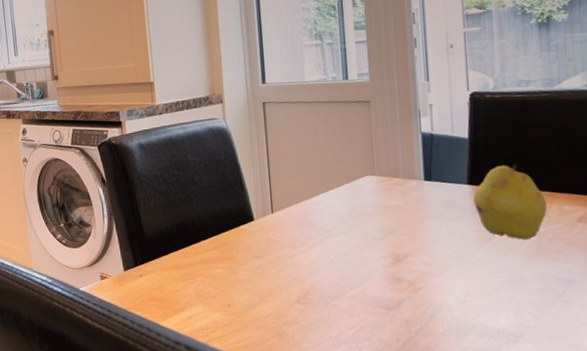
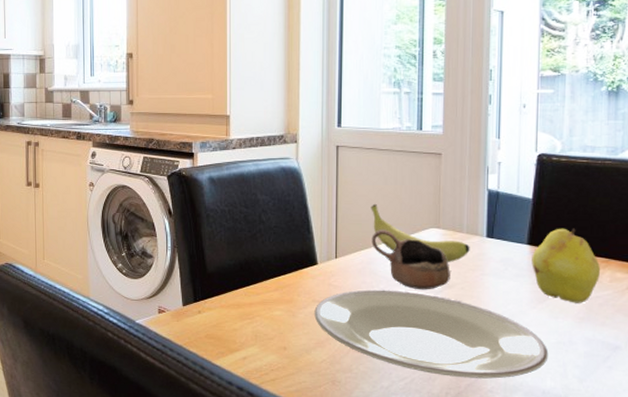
plate: none [255,240,500,323] -> present [314,289,549,379]
fruit: none [303,156,408,209] -> present [371,203,470,263]
cup: none [306,181,391,238] -> present [372,229,450,290]

